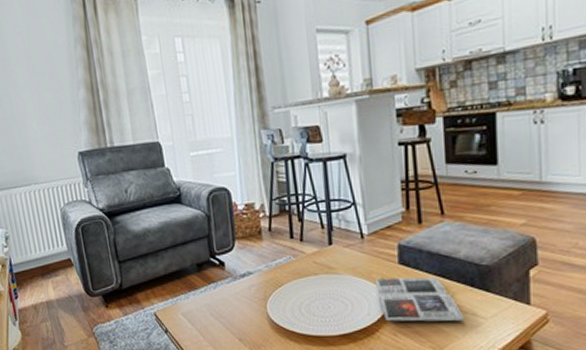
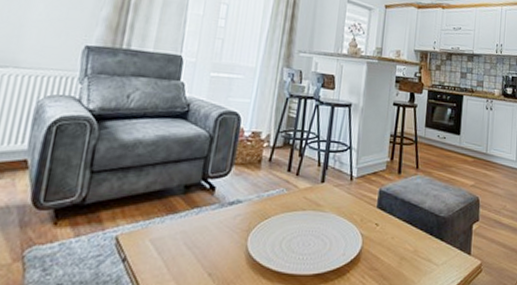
magazine: present [374,277,465,322] -> none [354,220,422,267]

